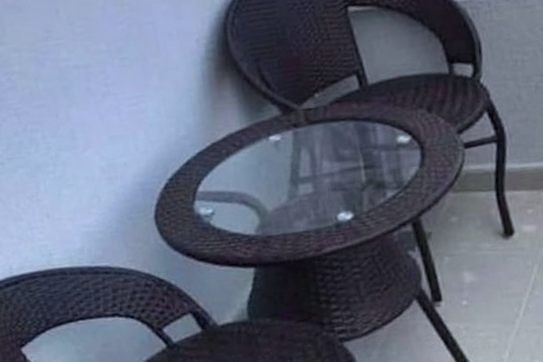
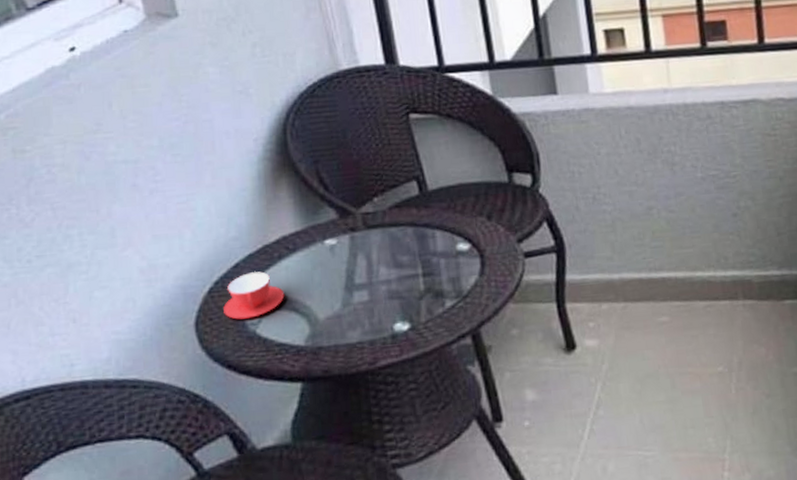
teacup: none [179,167,235,212] -> present [223,271,285,320]

